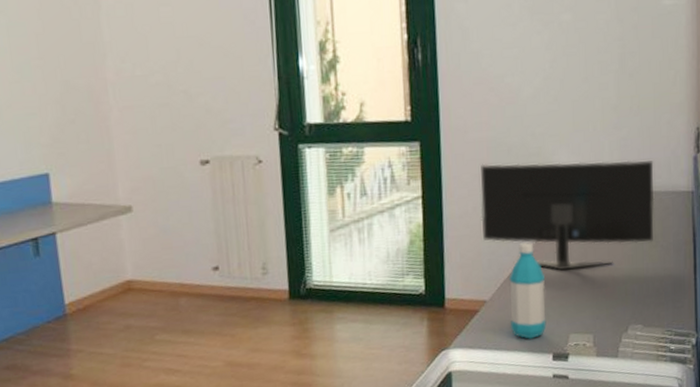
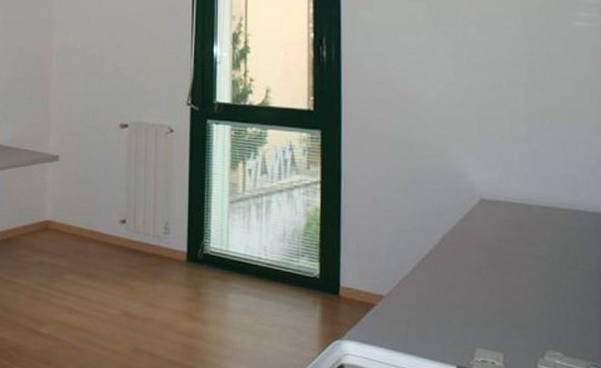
monitor: present [480,160,655,271] -> none [380,158,573,281]
water bottle: present [509,242,547,339] -> none [408,242,450,345]

